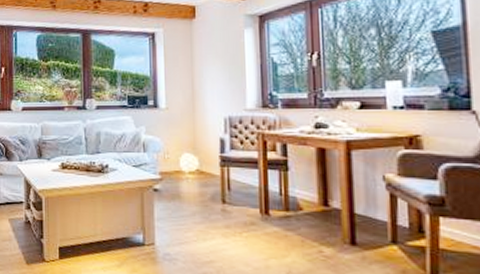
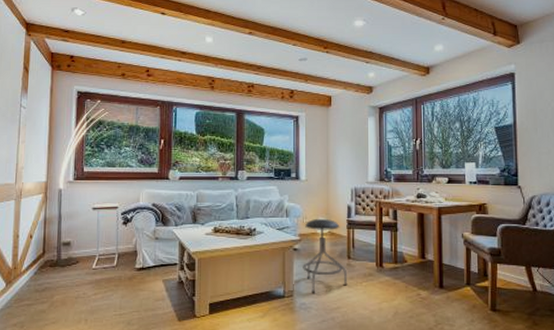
stool: none [165,153,223,244] -> present [303,218,348,294]

